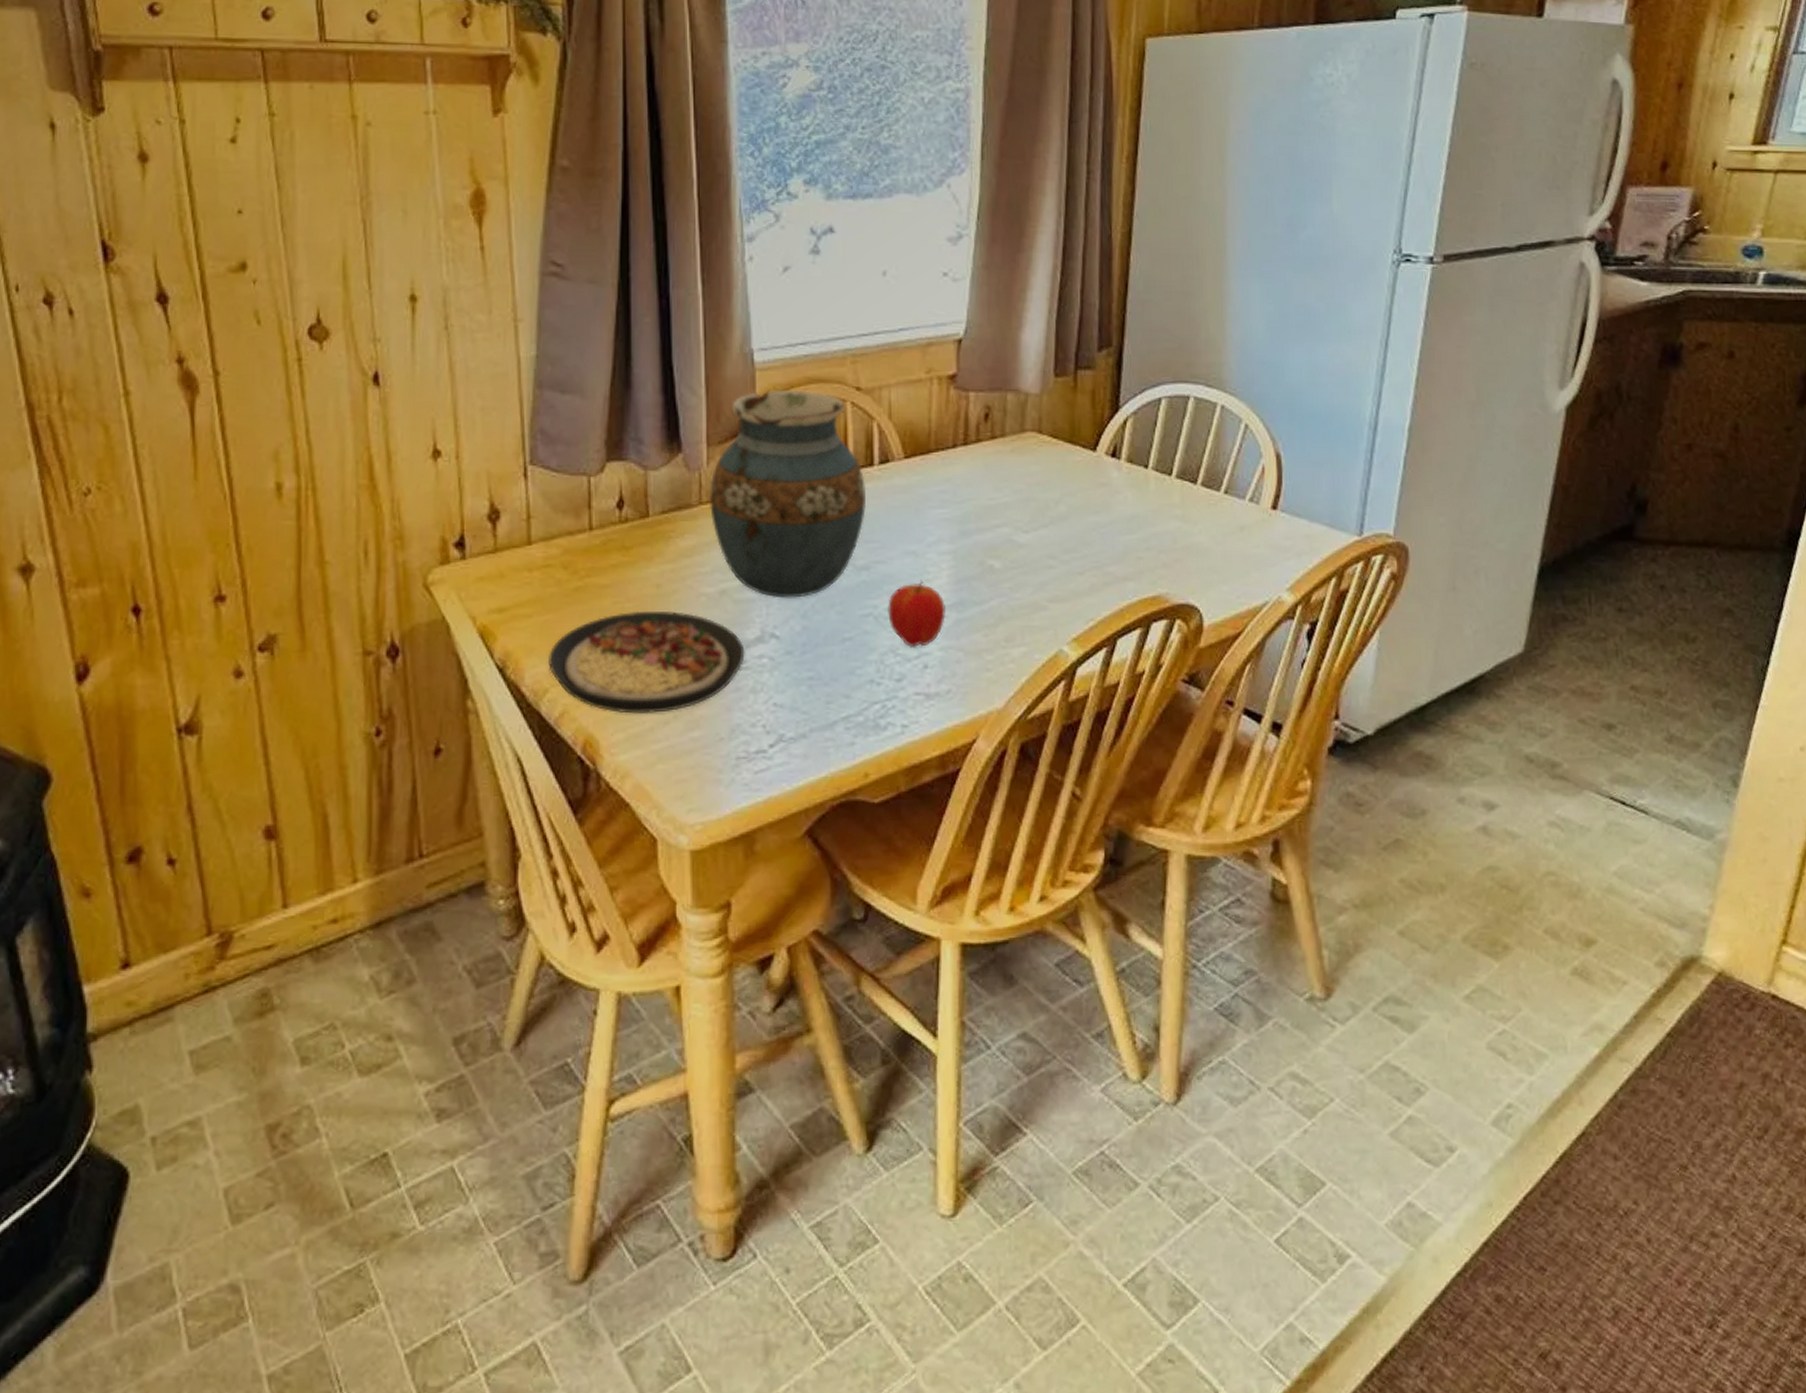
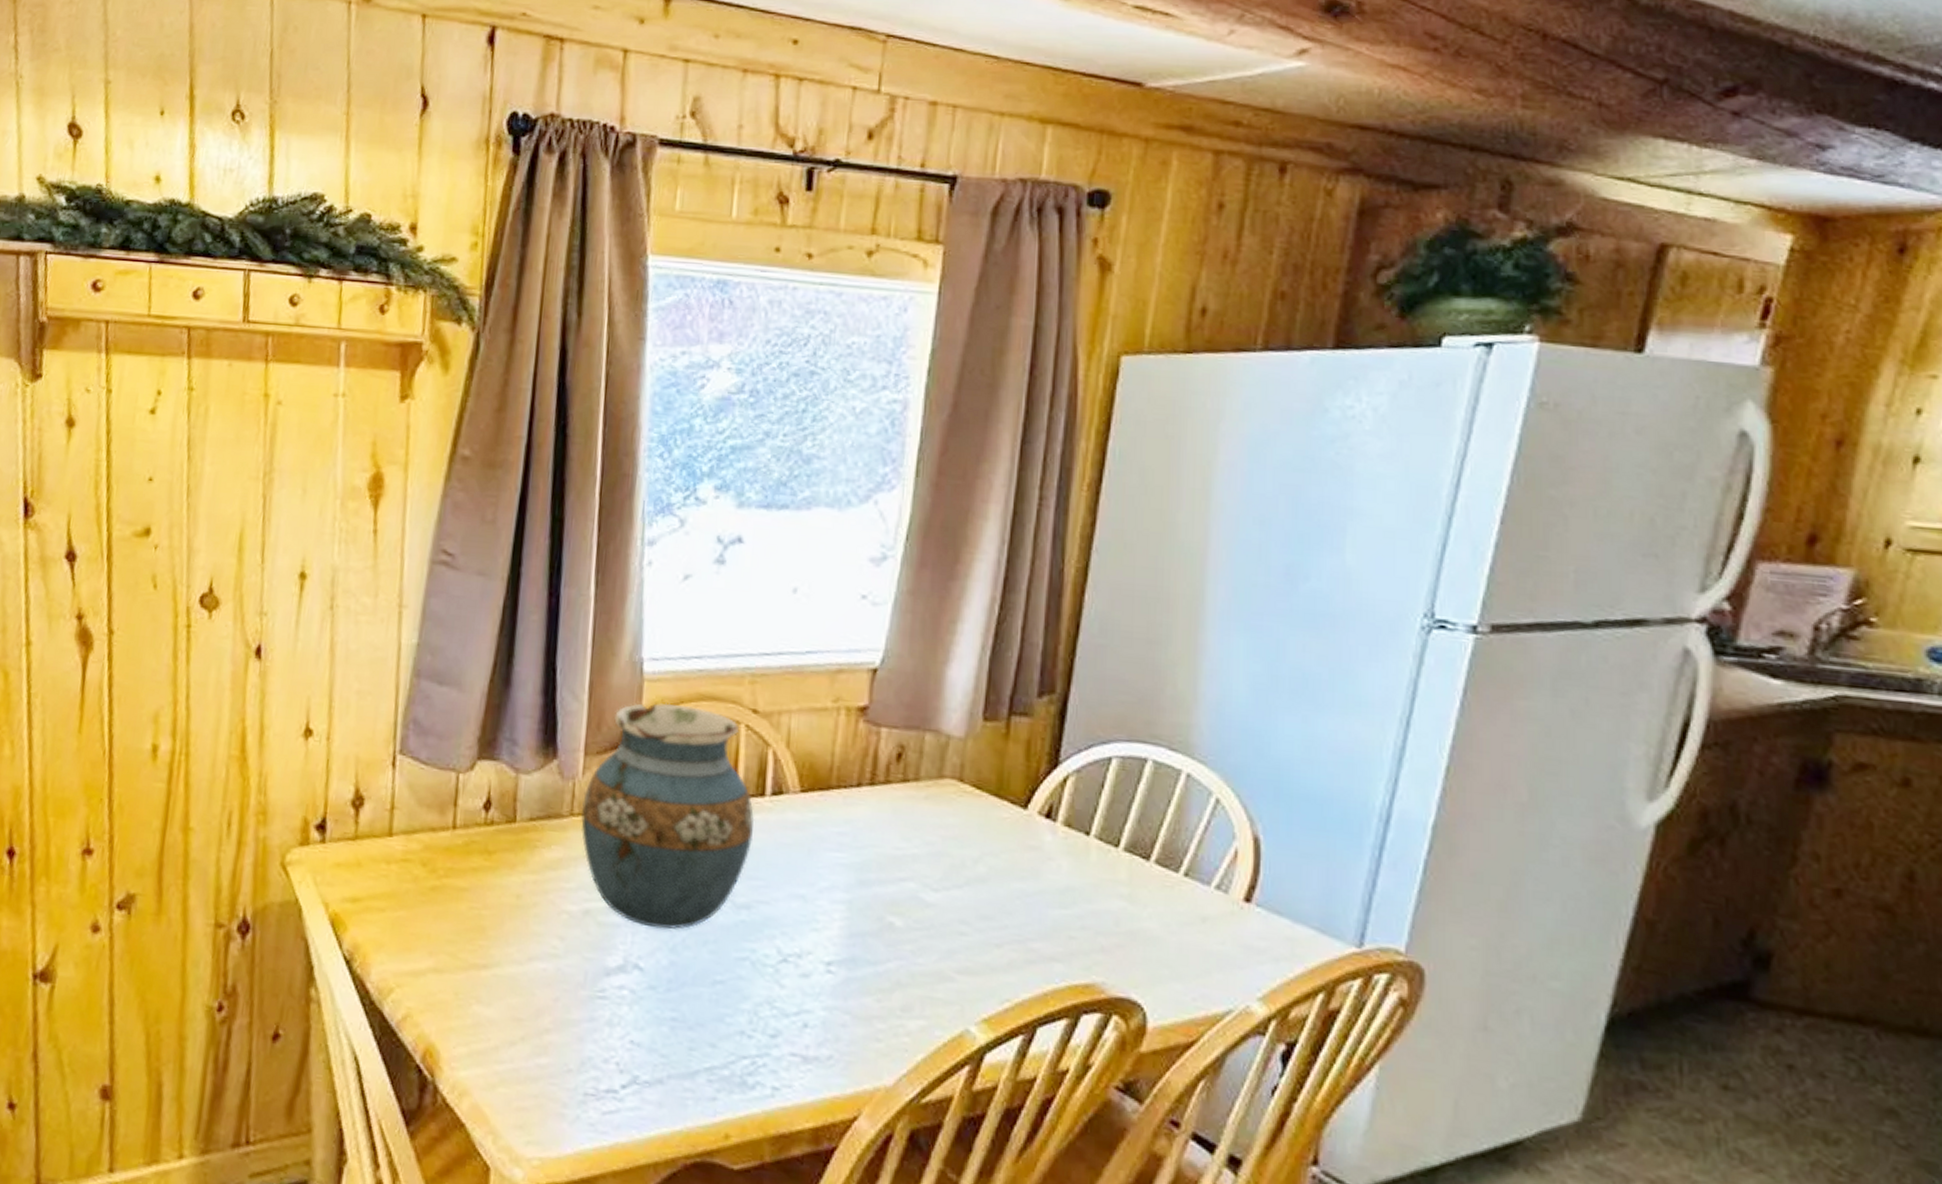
plate: present [547,610,745,714] -> none [395,919,604,1032]
apple: present [888,579,947,649] -> none [767,927,835,1003]

